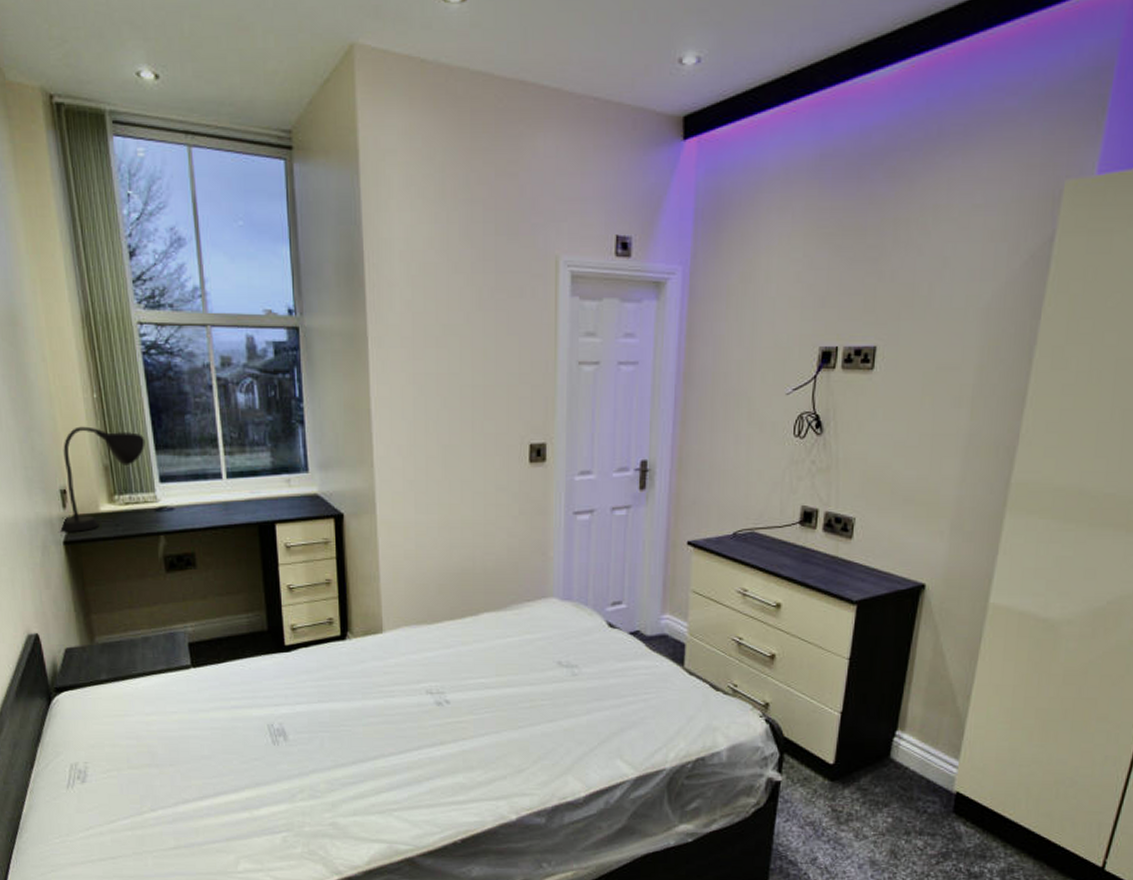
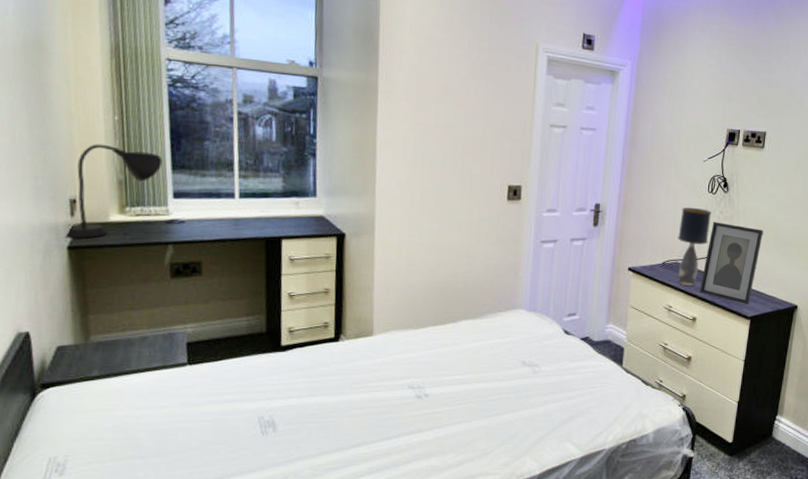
table lamp: none [753,457,800,563] -> present [678,207,712,286]
picture frame: none [785,476,874,585] -> present [700,222,763,304]

